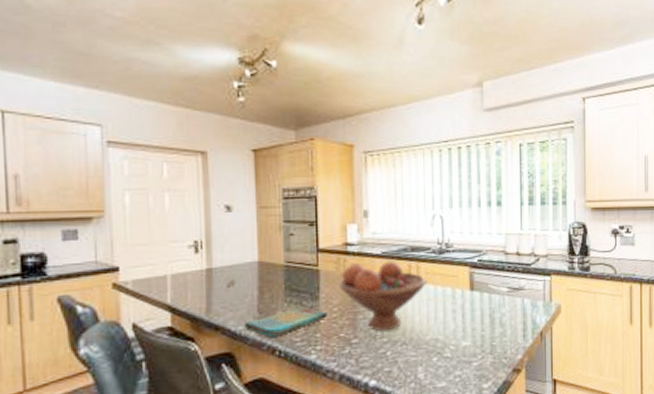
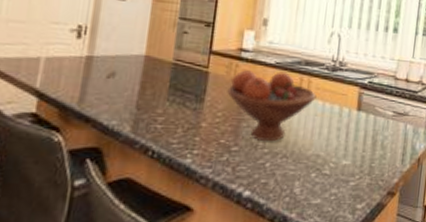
dish towel: present [243,307,328,338] -> none [117,107,211,136]

